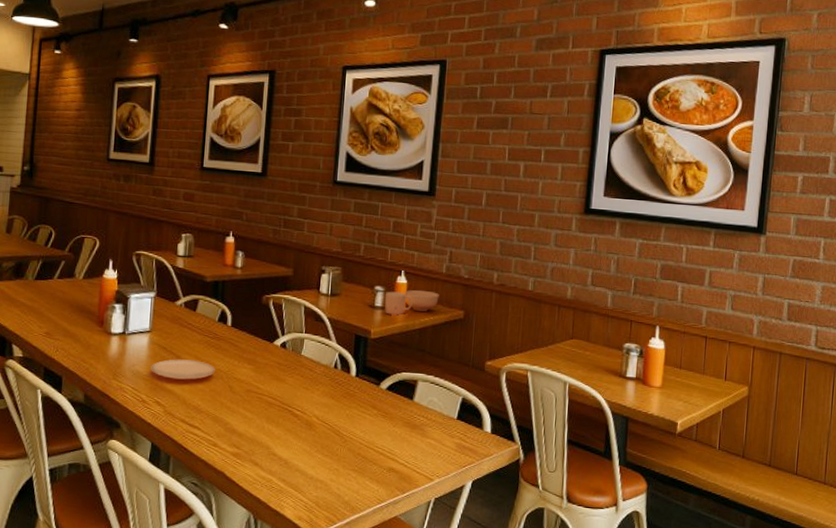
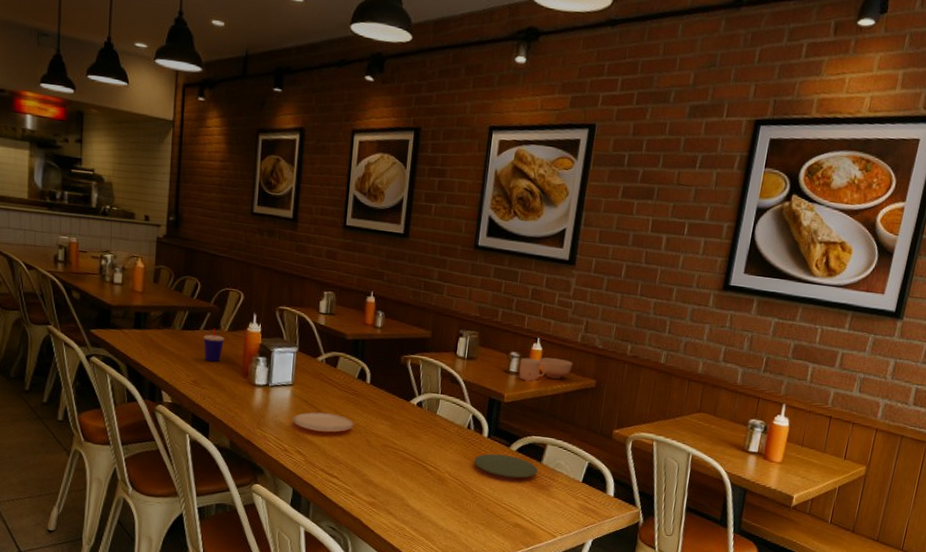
beverage cup: none [57,276,79,312] -> present [203,328,224,362]
plate: none [342,393,411,419] -> present [474,453,539,479]

